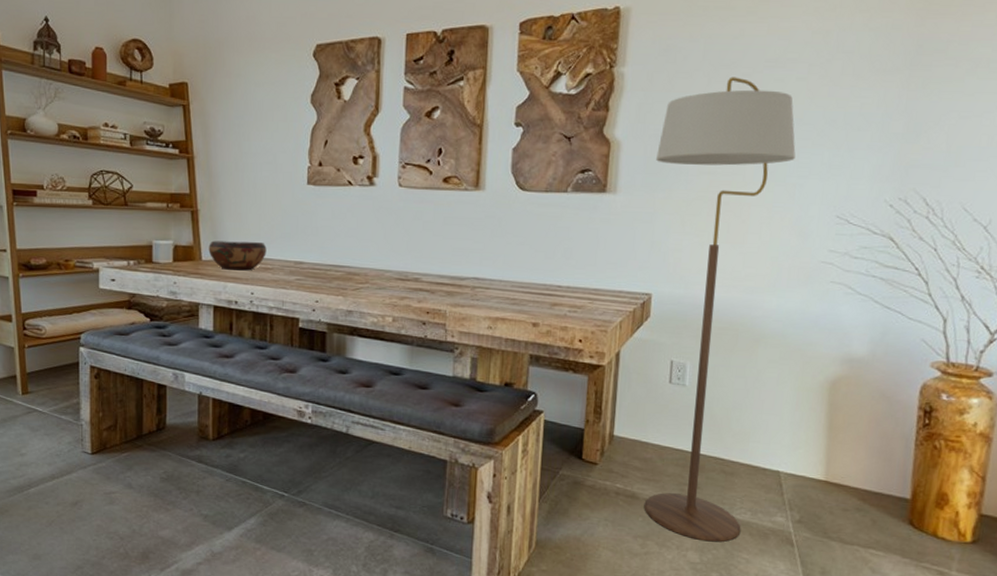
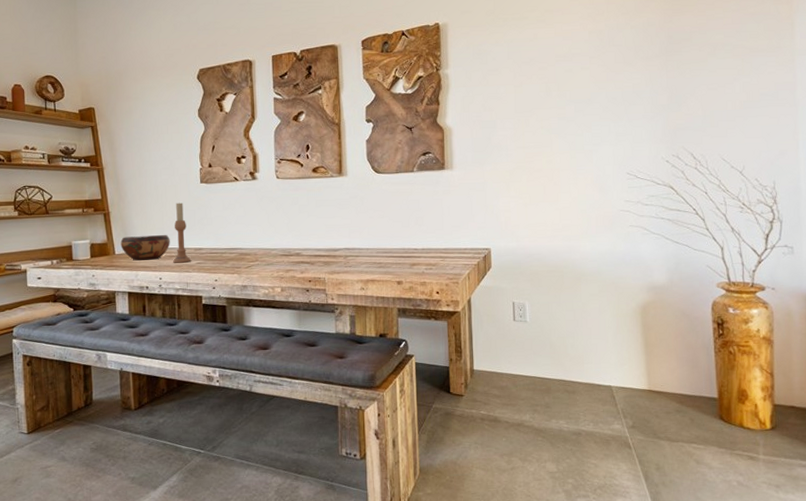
candlestick: none [268,205,290,278] -> present [173,202,191,263]
floor lamp: present [644,77,796,542] -> none [481,70,589,453]

